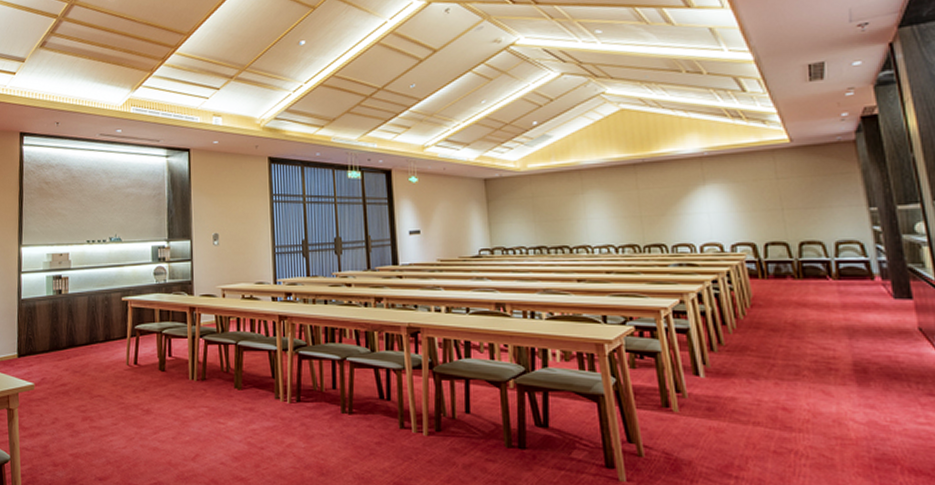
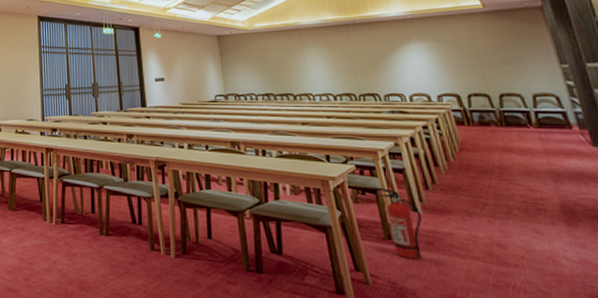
fire extinguisher: none [657,351,704,428] -> present [377,188,422,260]

